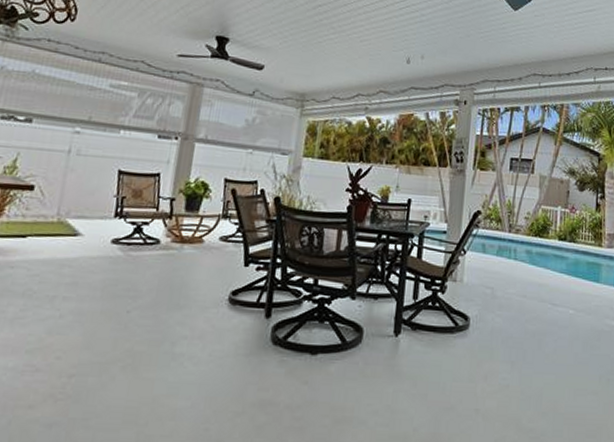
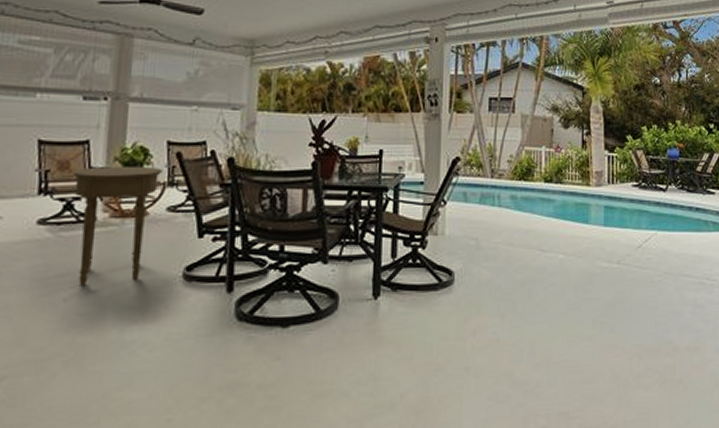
side table: none [140,197,219,301] -> present [72,165,163,286]

